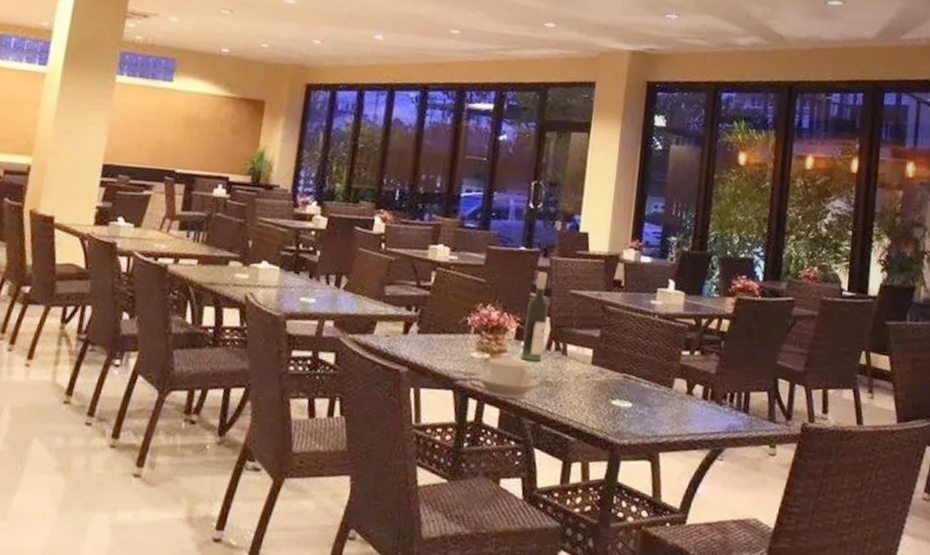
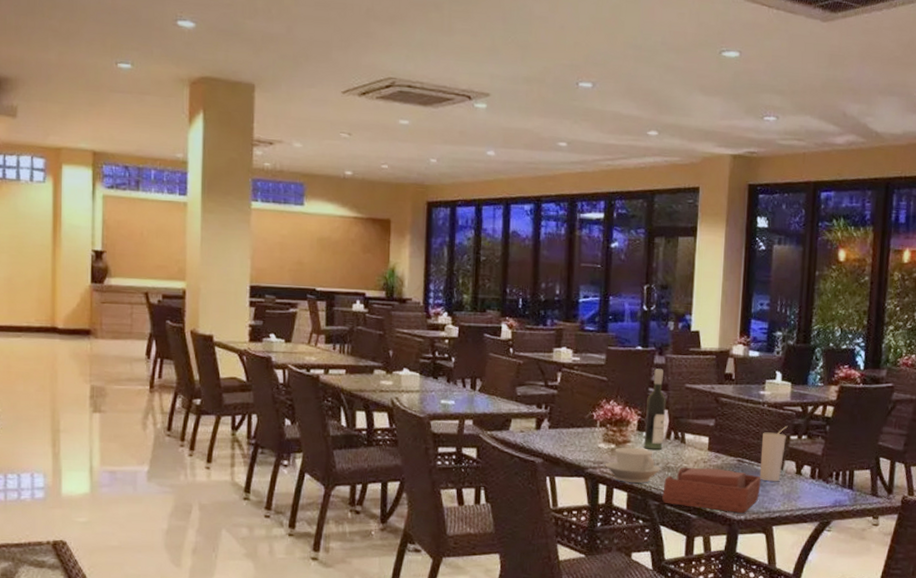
napkin holder: none [538,382,649,438] -> present [662,467,761,514]
cup: none [646,339,680,402] -> present [759,425,788,482]

